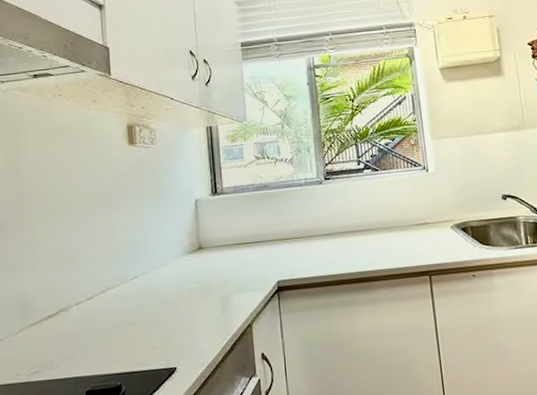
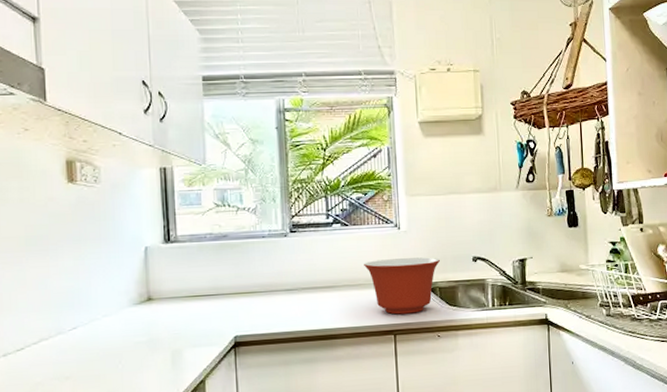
mixing bowl: none [395,197,470,256] -> present [364,257,440,315]

